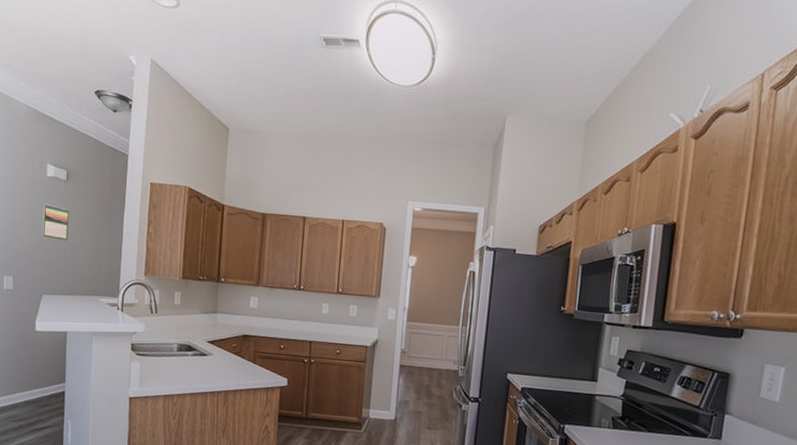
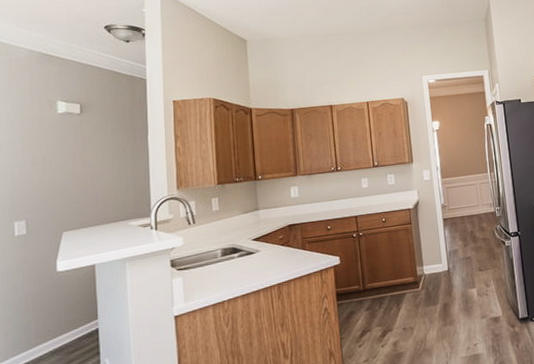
calendar: present [43,203,69,241] -> none [57,139,87,174]

